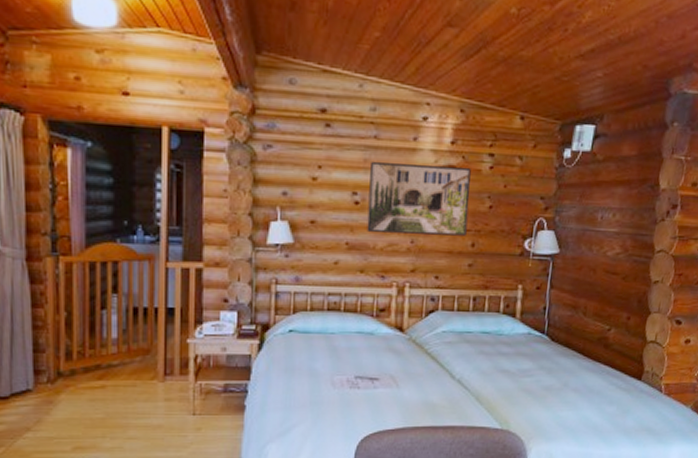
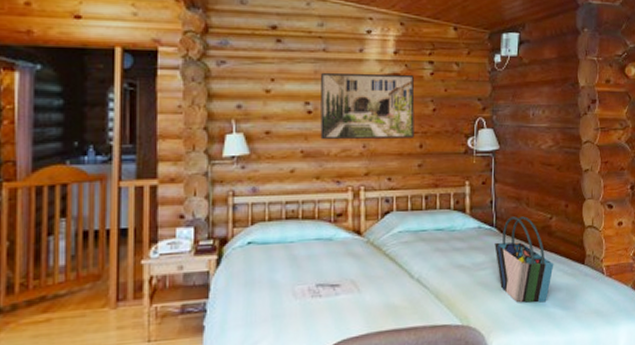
tote bag: none [543,325,607,415] -> present [494,216,554,303]

